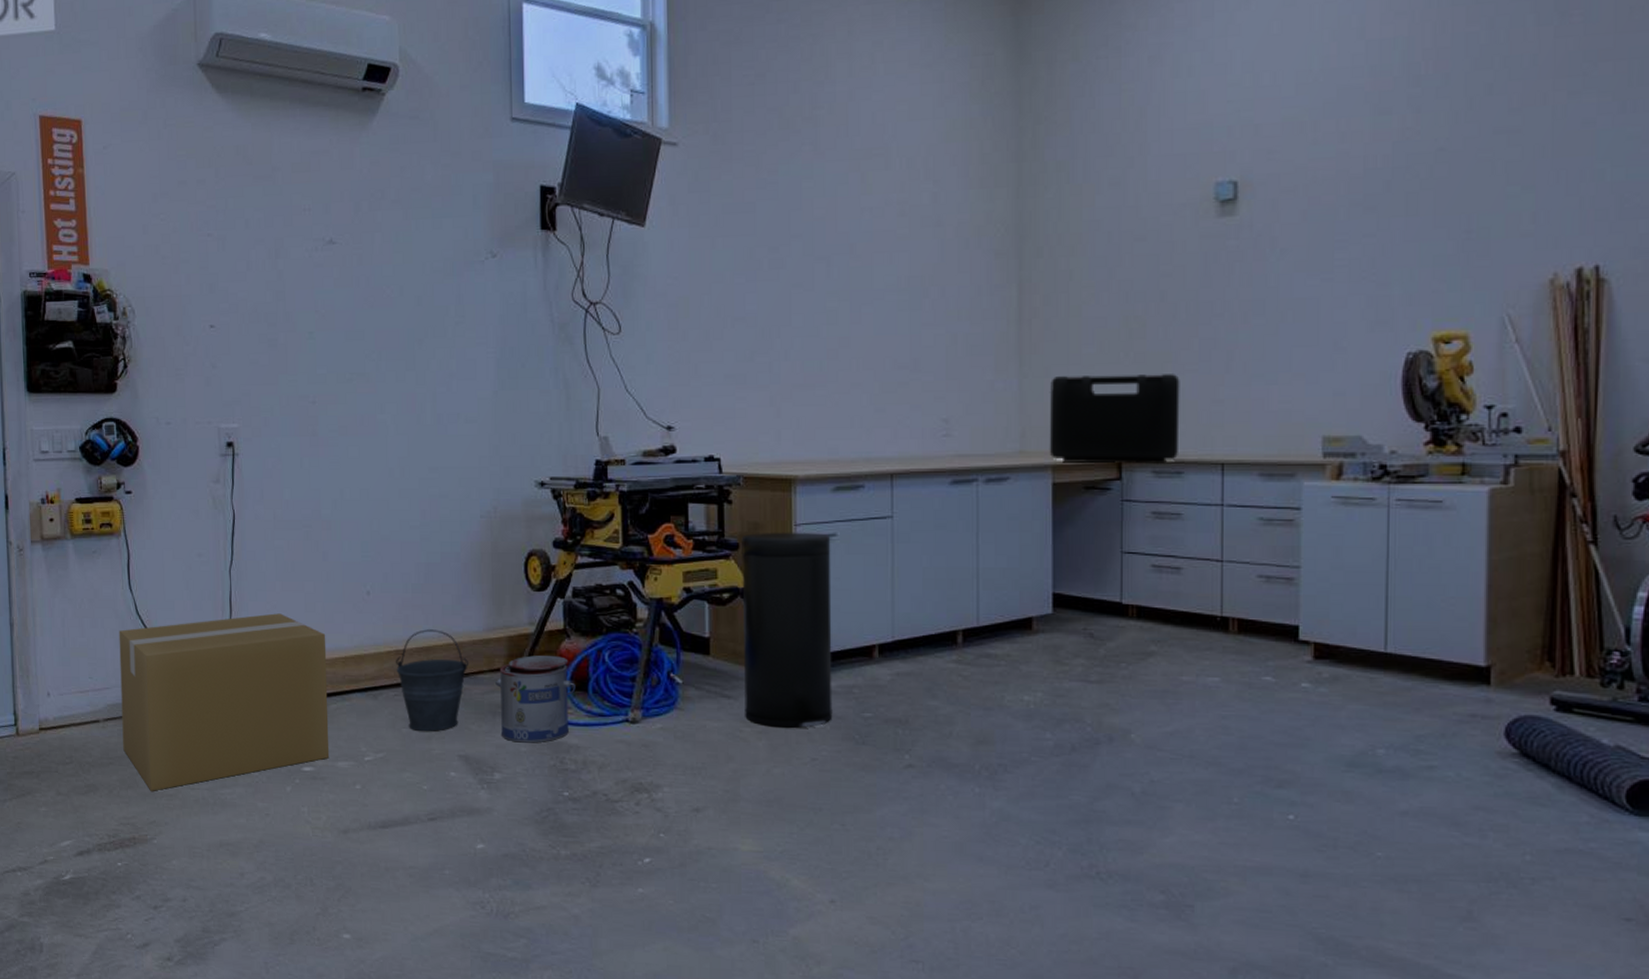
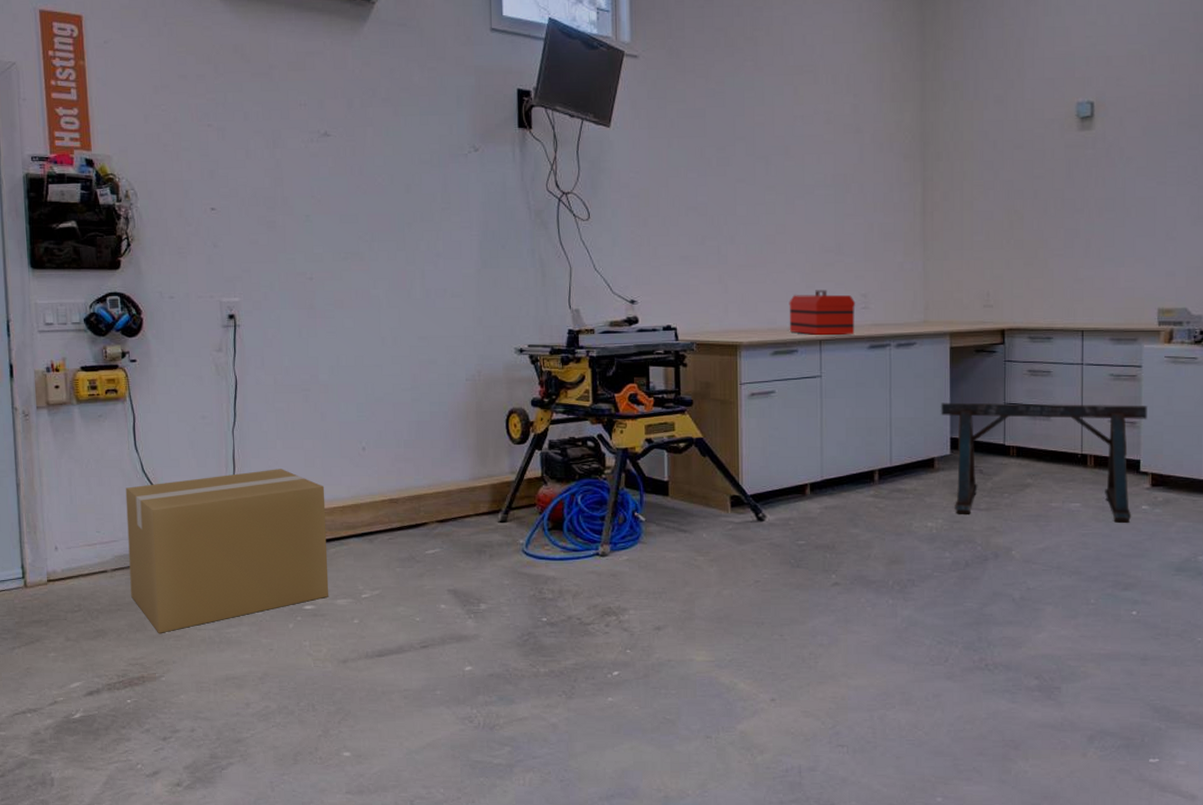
bucket: present [396,629,470,731] -> none [390,480,457,569]
paint can: present [494,655,576,743] -> none [479,500,552,577]
pedal bin: present [741,532,833,728] -> none [695,390,772,555]
toolbox: none [854,414,935,467] -> present [789,290,856,335]
sawhorse: none [1039,550,1308,705] -> present [940,402,1147,524]
tool box: present [1049,374,1180,465] -> none [947,258,1050,332]

